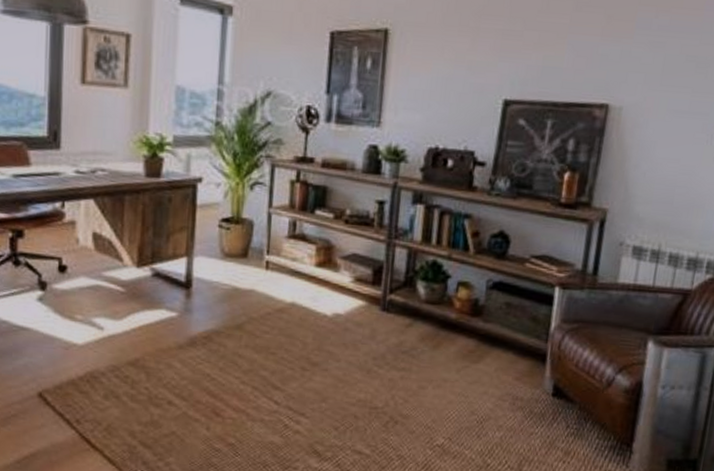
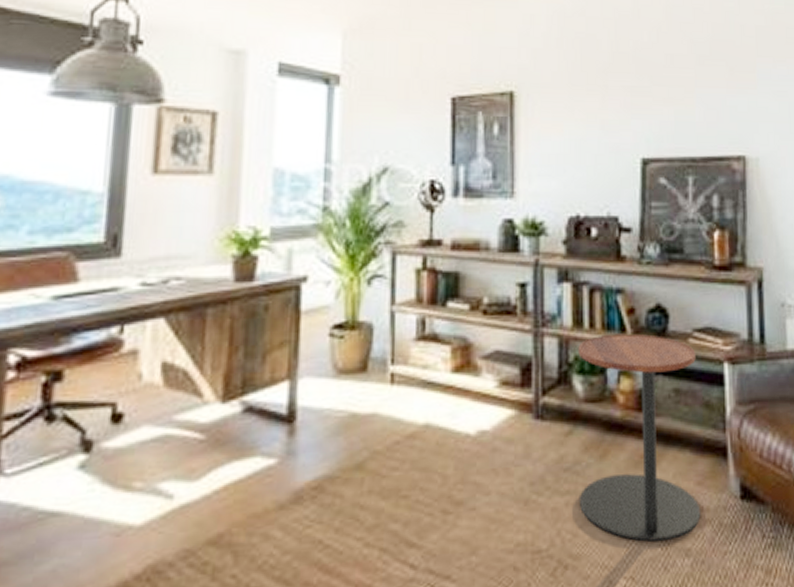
side table: none [412,251,531,417] -> present [578,333,701,542]

